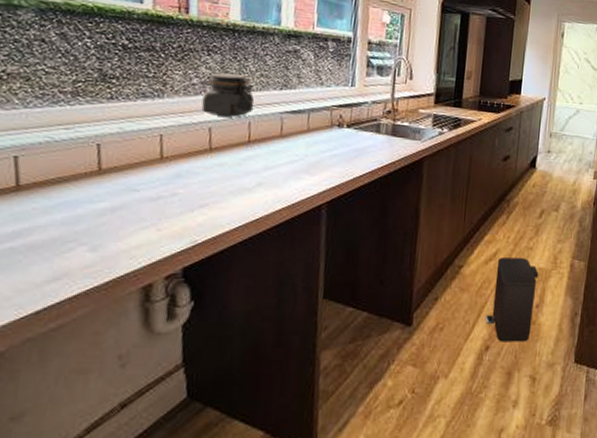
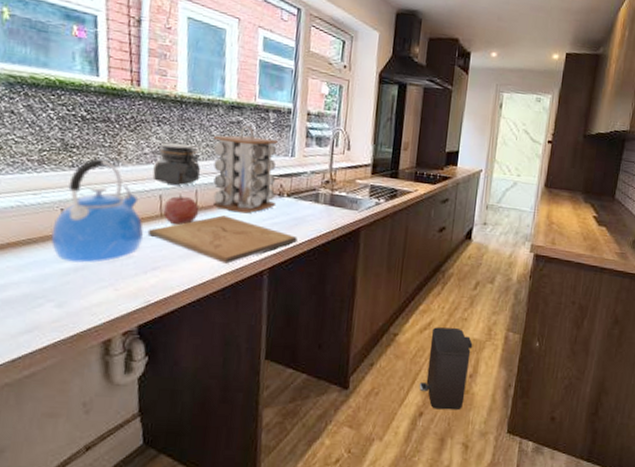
kettle: none [84,90,191,202] -> present [50,158,144,263]
cutting board: none [195,148,358,200] -> present [147,215,298,265]
fruit: none [212,126,253,160] -> present [162,194,200,226]
spice rack: none [267,54,337,146] -> present [212,124,278,214]

